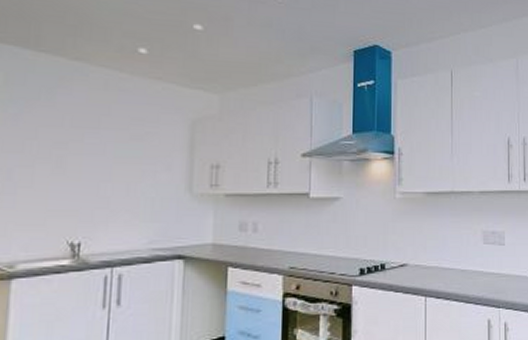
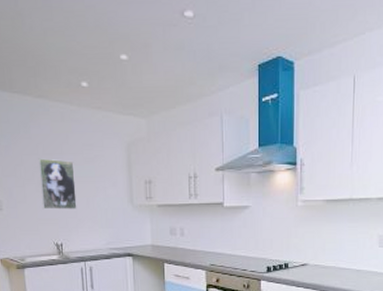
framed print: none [57,132,115,198] -> present [38,158,77,210]

